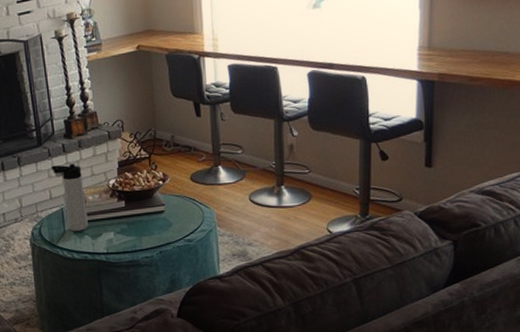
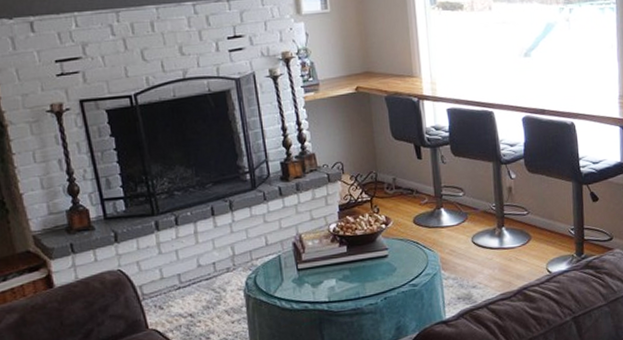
thermos bottle: present [51,163,88,232] -> none [266,207,308,280]

